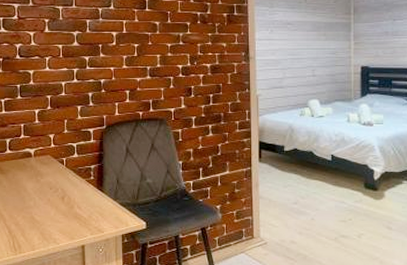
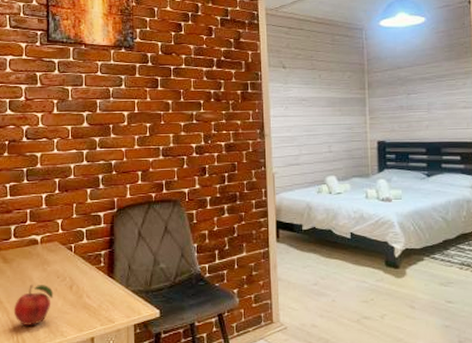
fruit: none [9,194,47,232] -> present [13,284,54,325]

